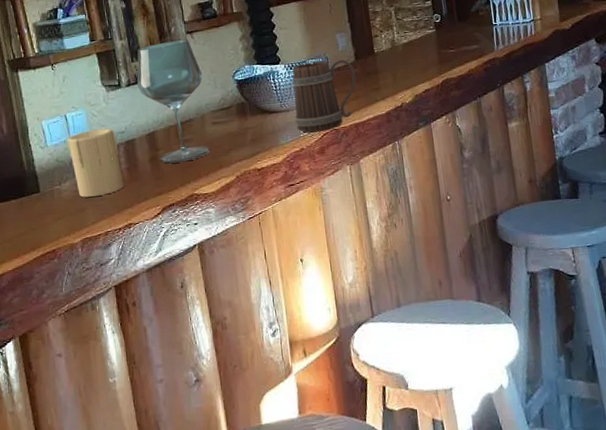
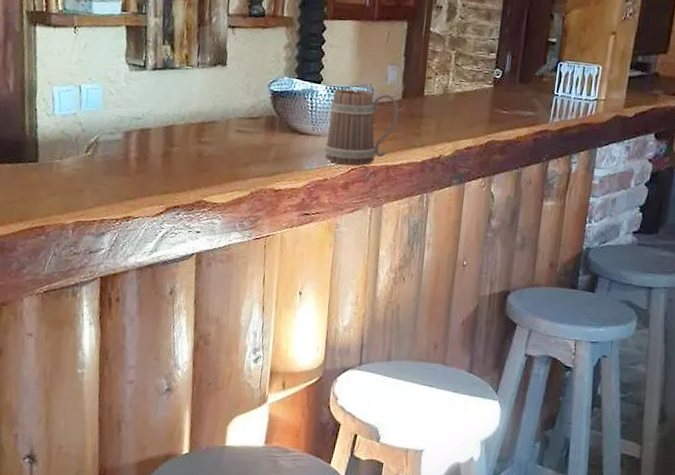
candle: present [66,128,124,198] -> none [76,108,131,181]
wine glass: present [137,39,210,164] -> none [164,30,237,165]

